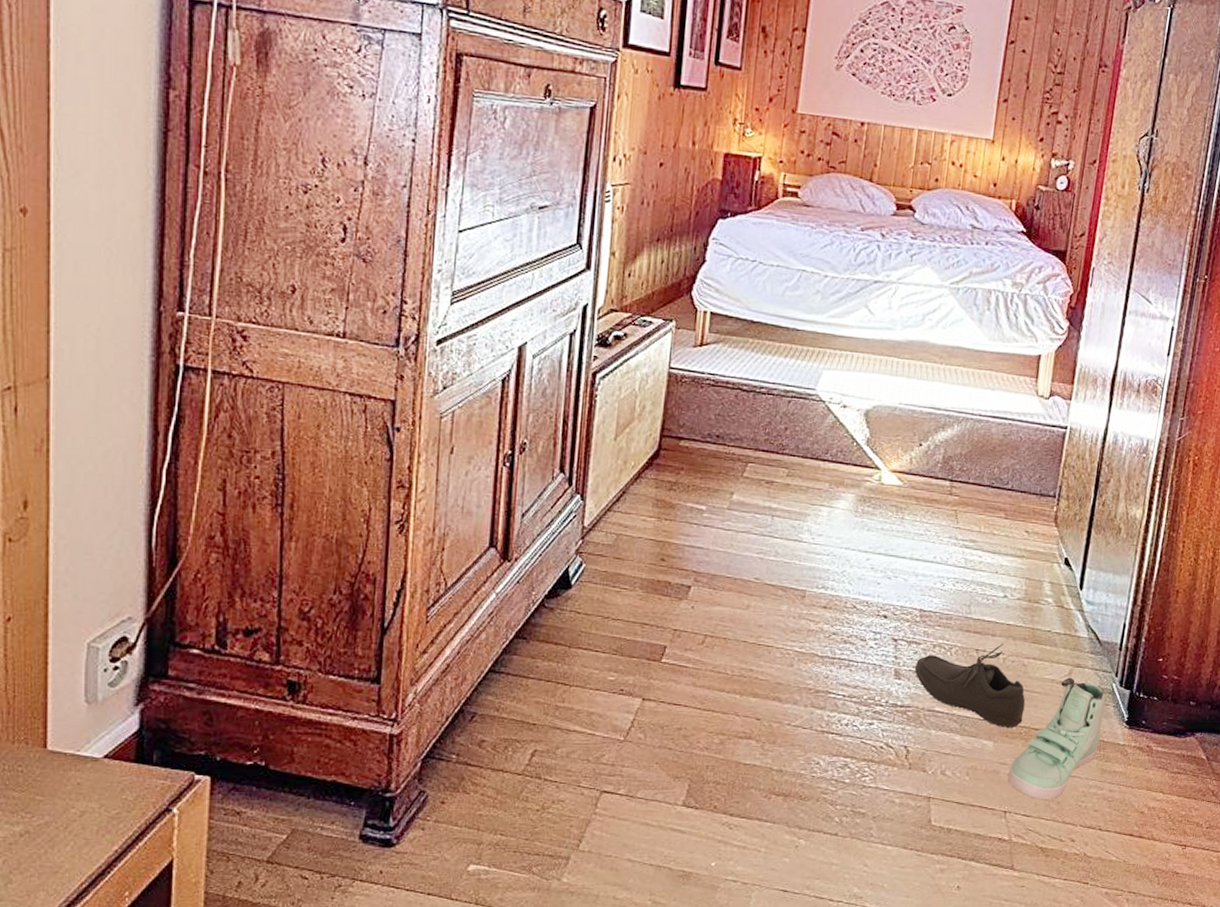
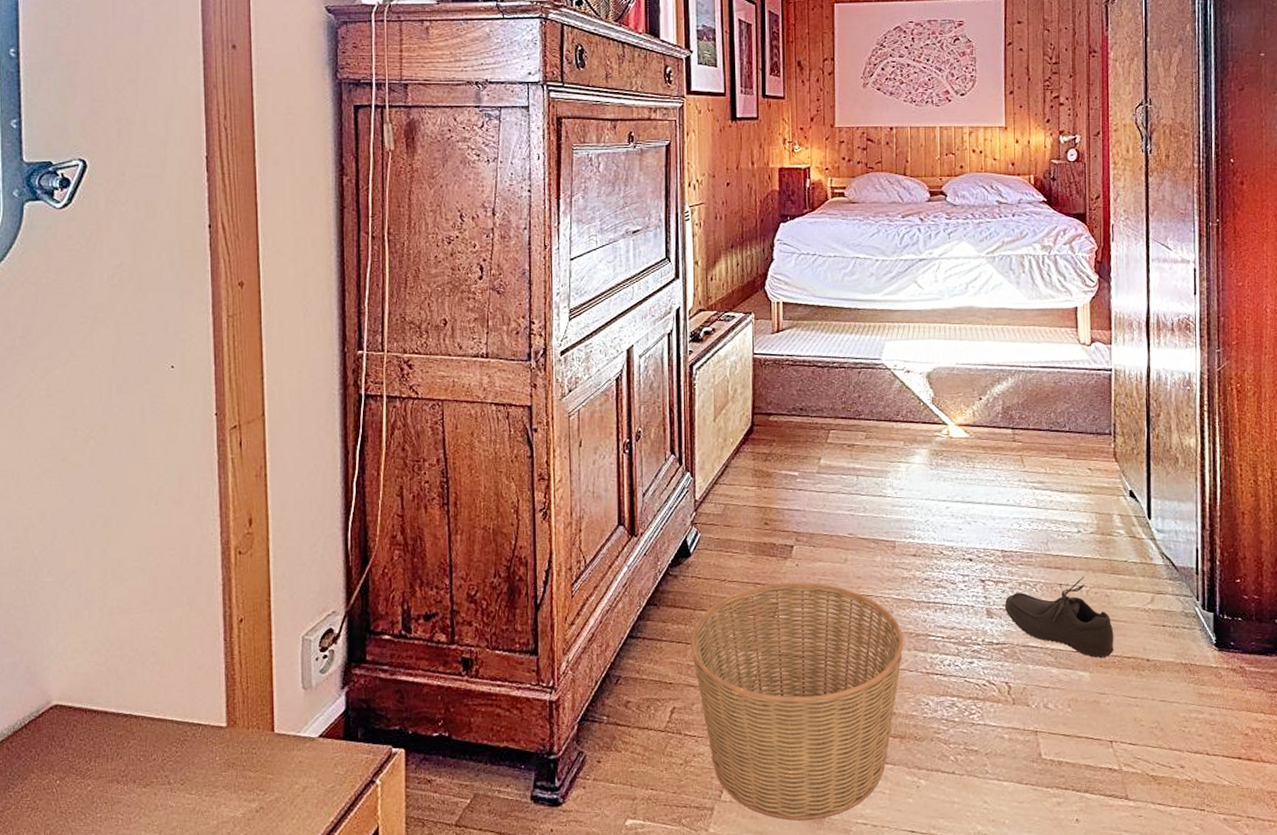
basket: none [561,625,802,874] -> present [690,582,904,821]
sneaker: present [1007,677,1106,799] -> none [1108,604,1192,727]

